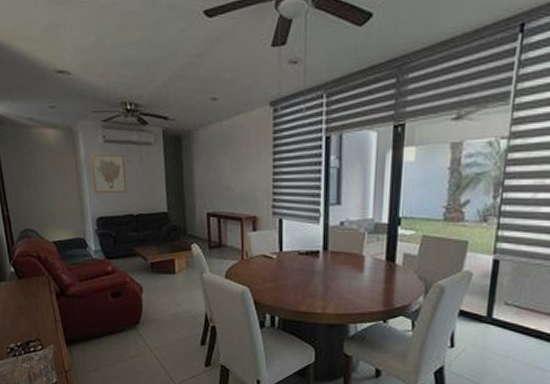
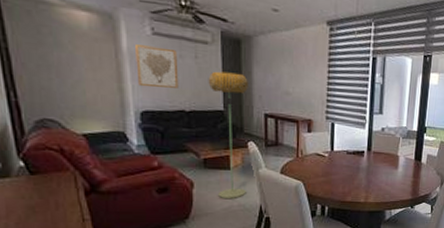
floor lamp: none [152,172,191,306] -> present [208,71,248,200]

